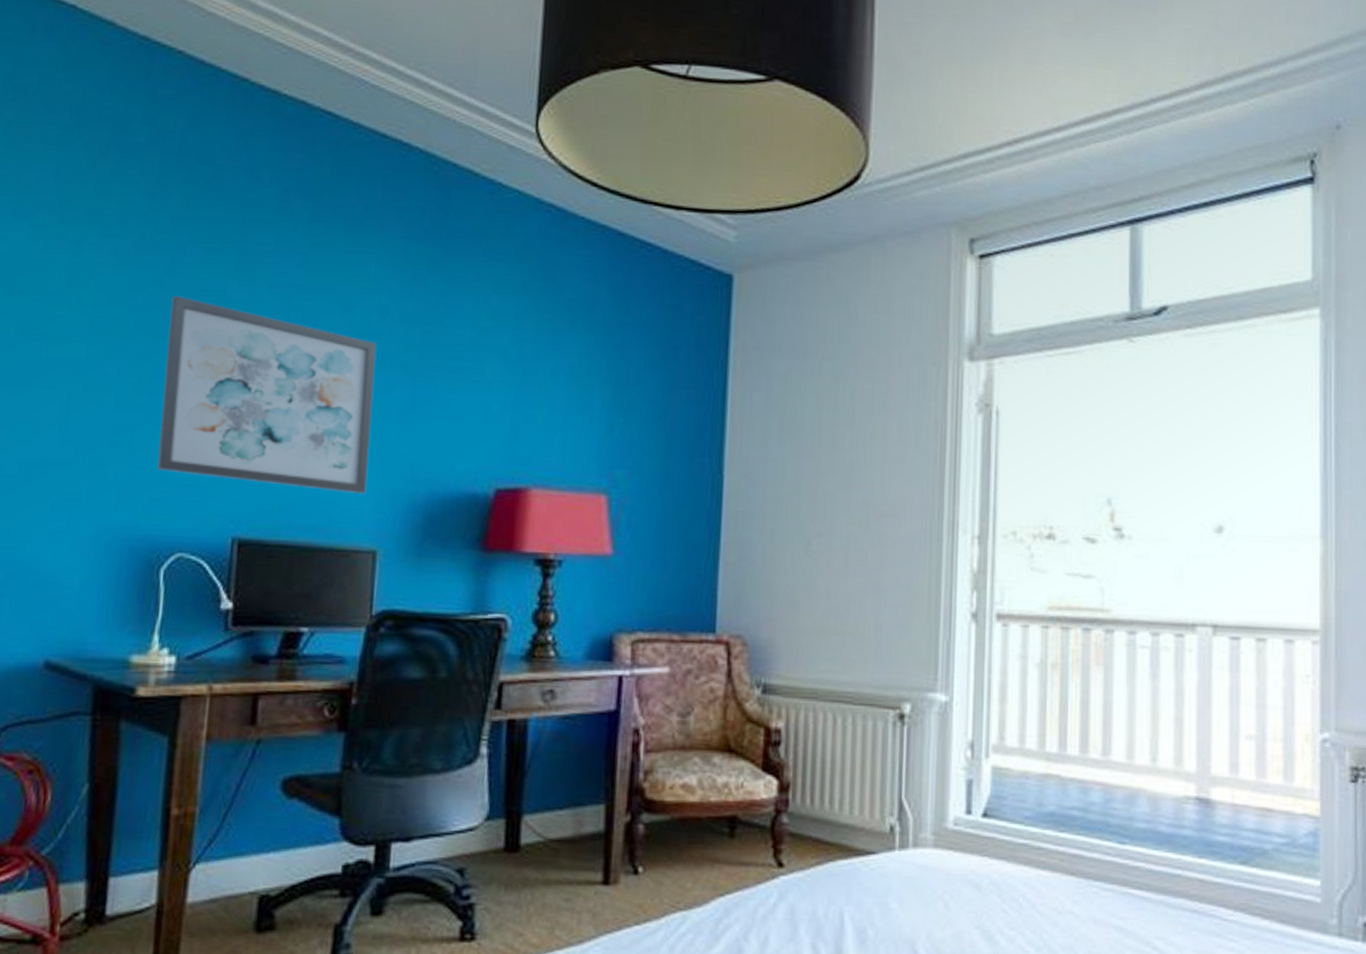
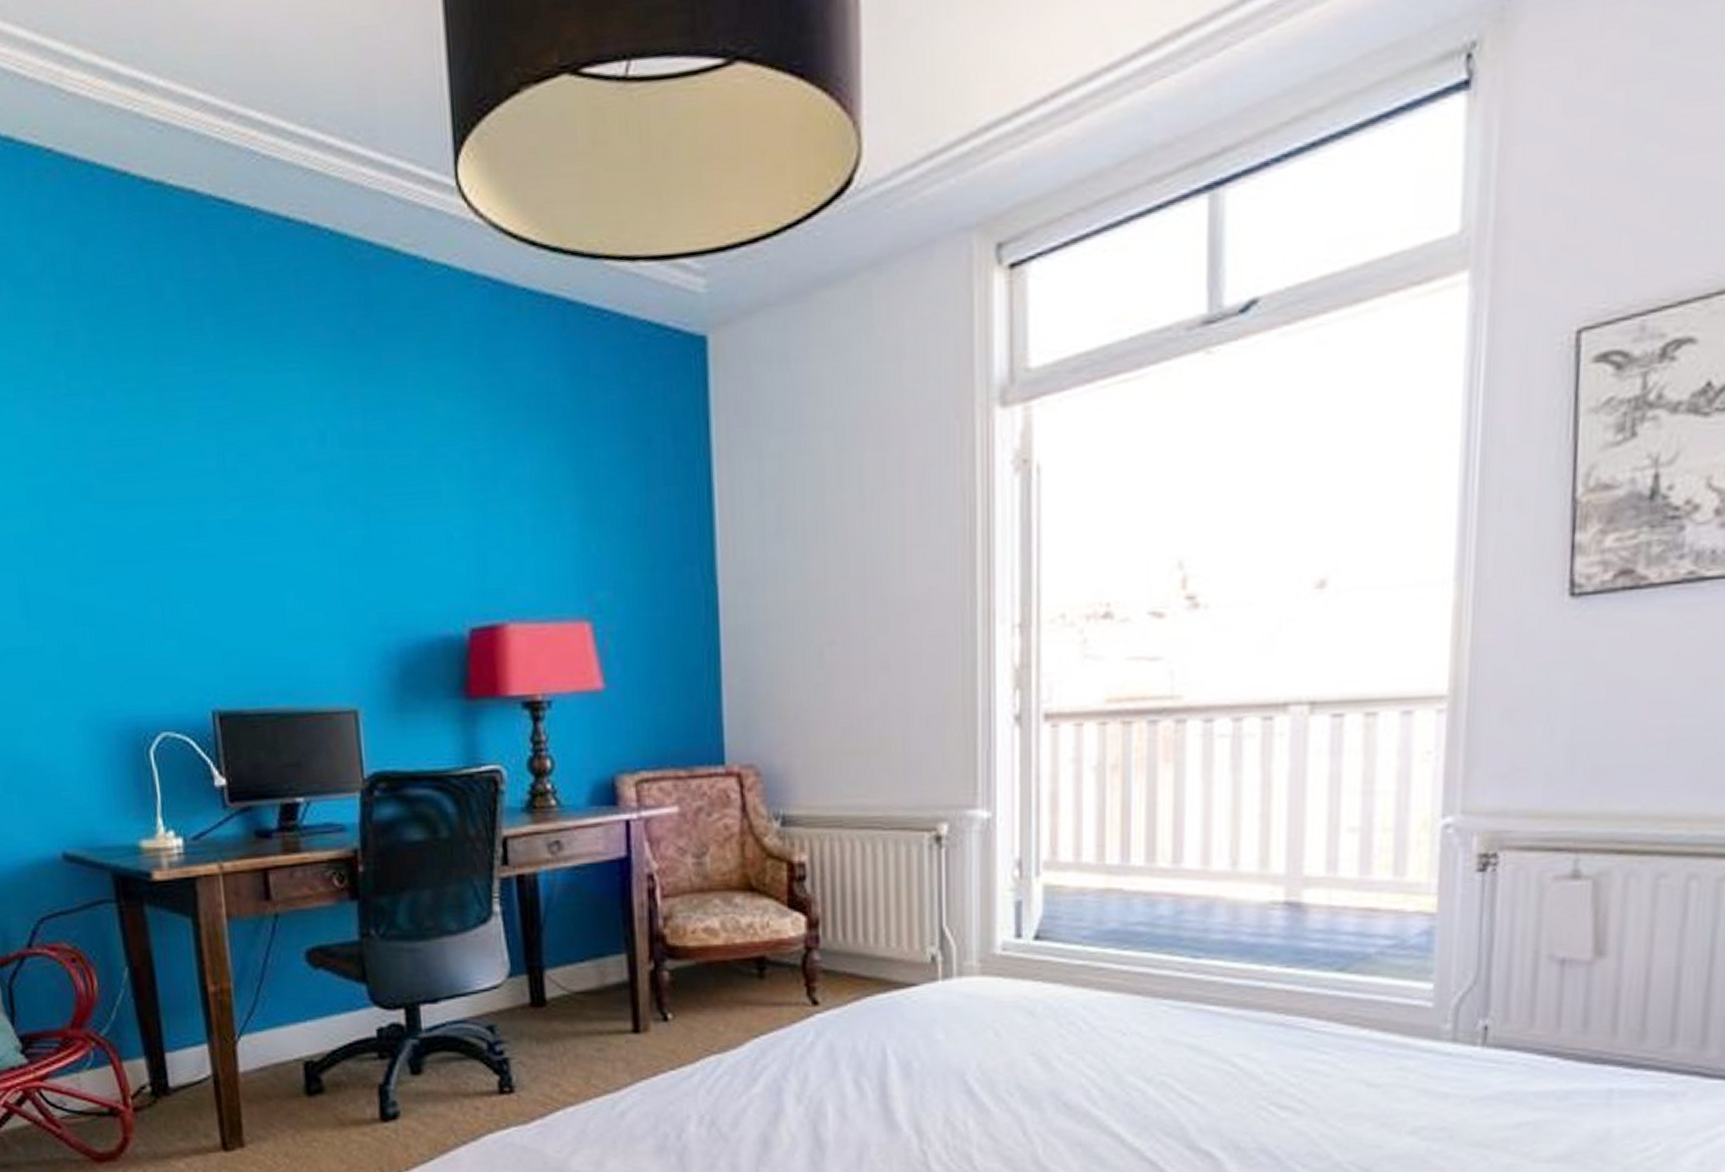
wall art: present [157,296,376,494] -> none [101,450,337,651]

